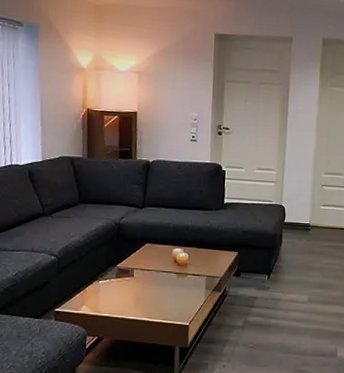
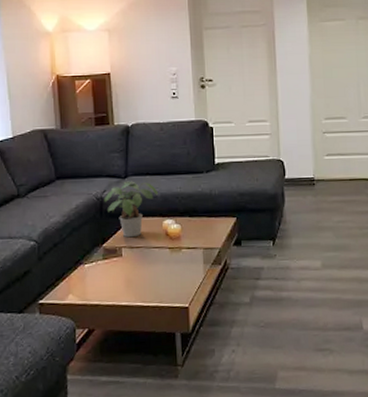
potted plant: none [121,211,171,261] -> present [104,181,159,238]

